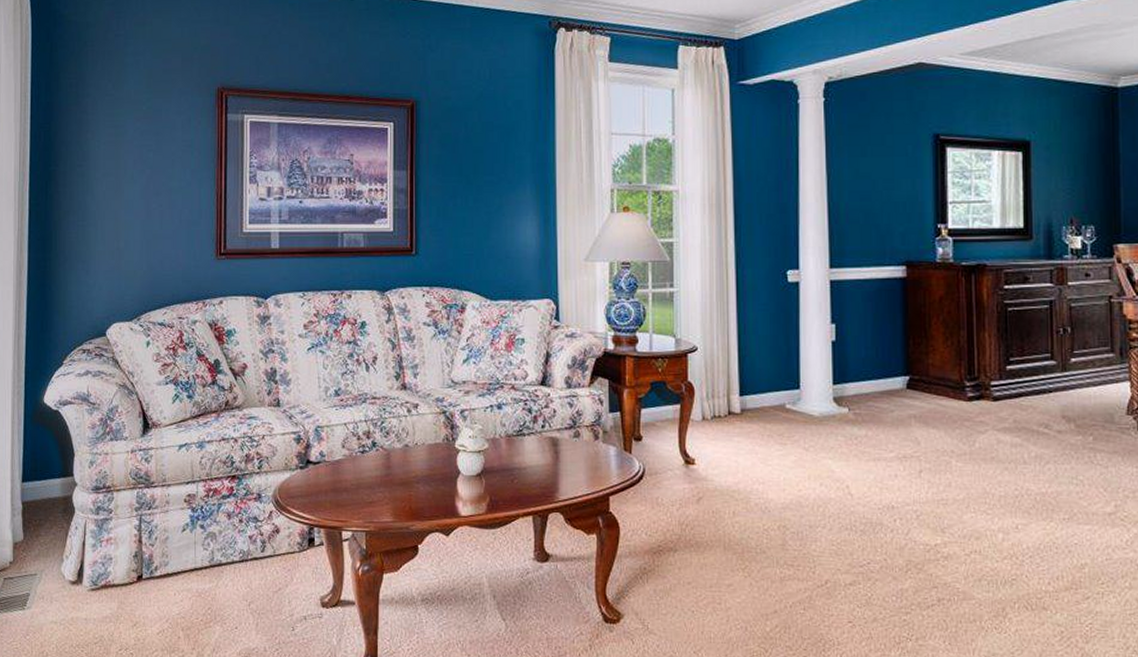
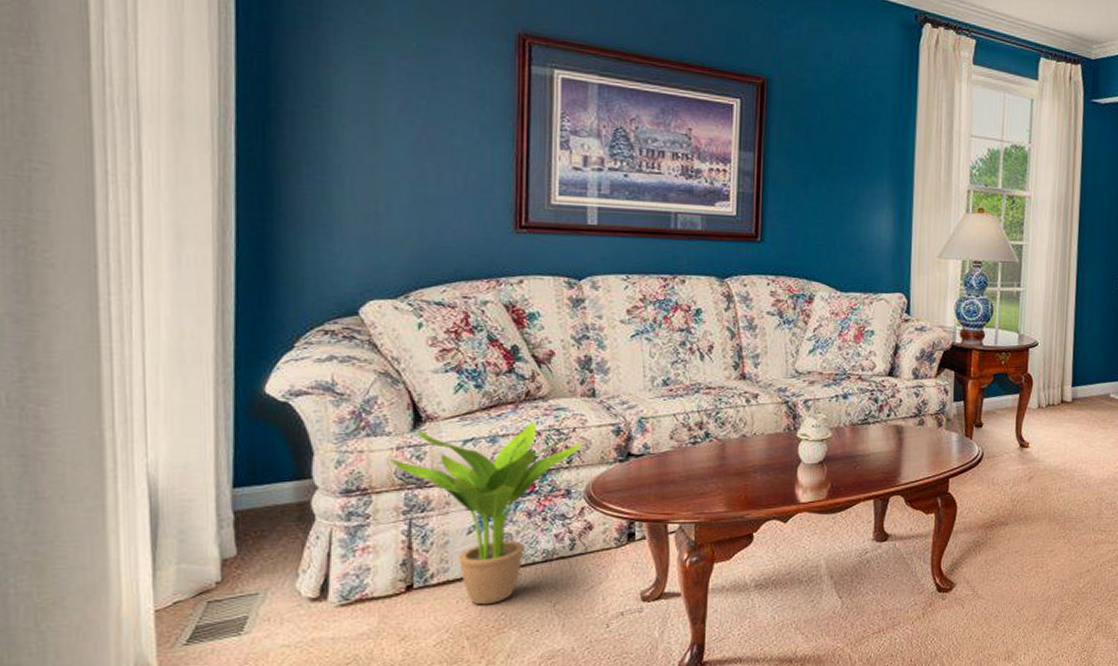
potted plant: none [127,429,271,599] -> present [390,421,583,605]

